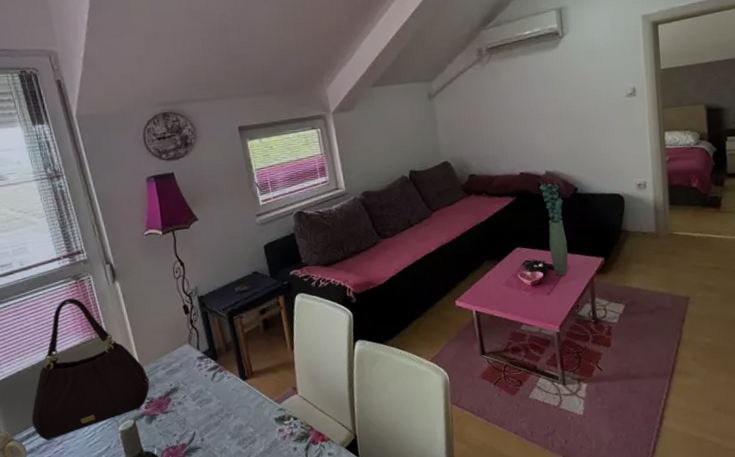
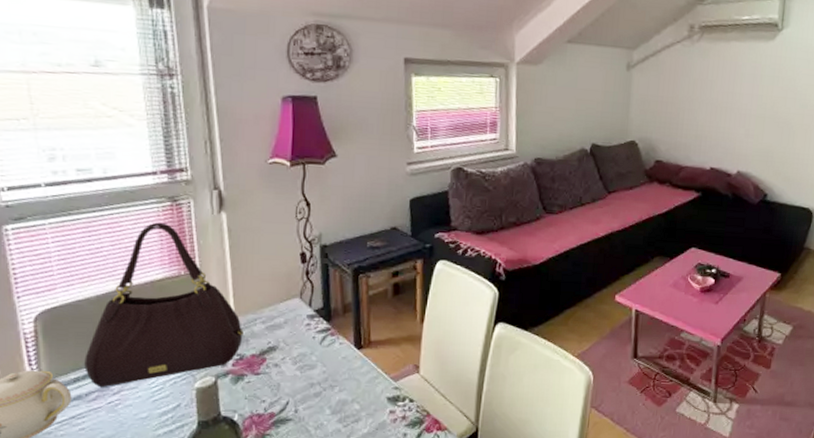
vase: present [539,180,569,277] -> none [726,180,750,287]

